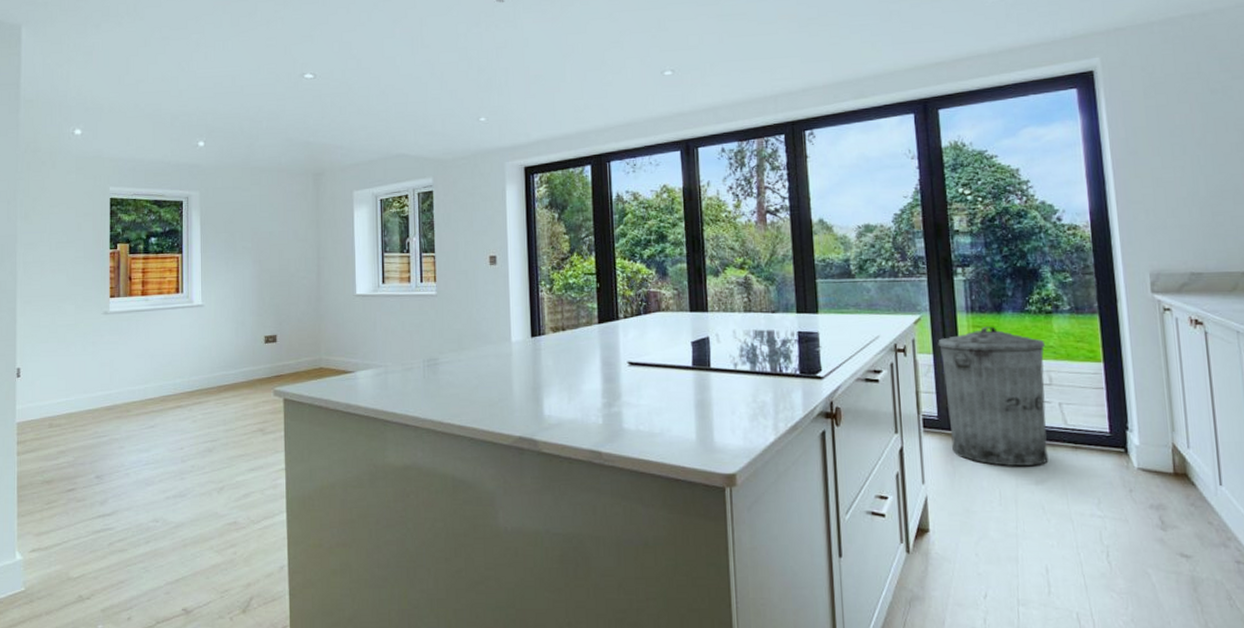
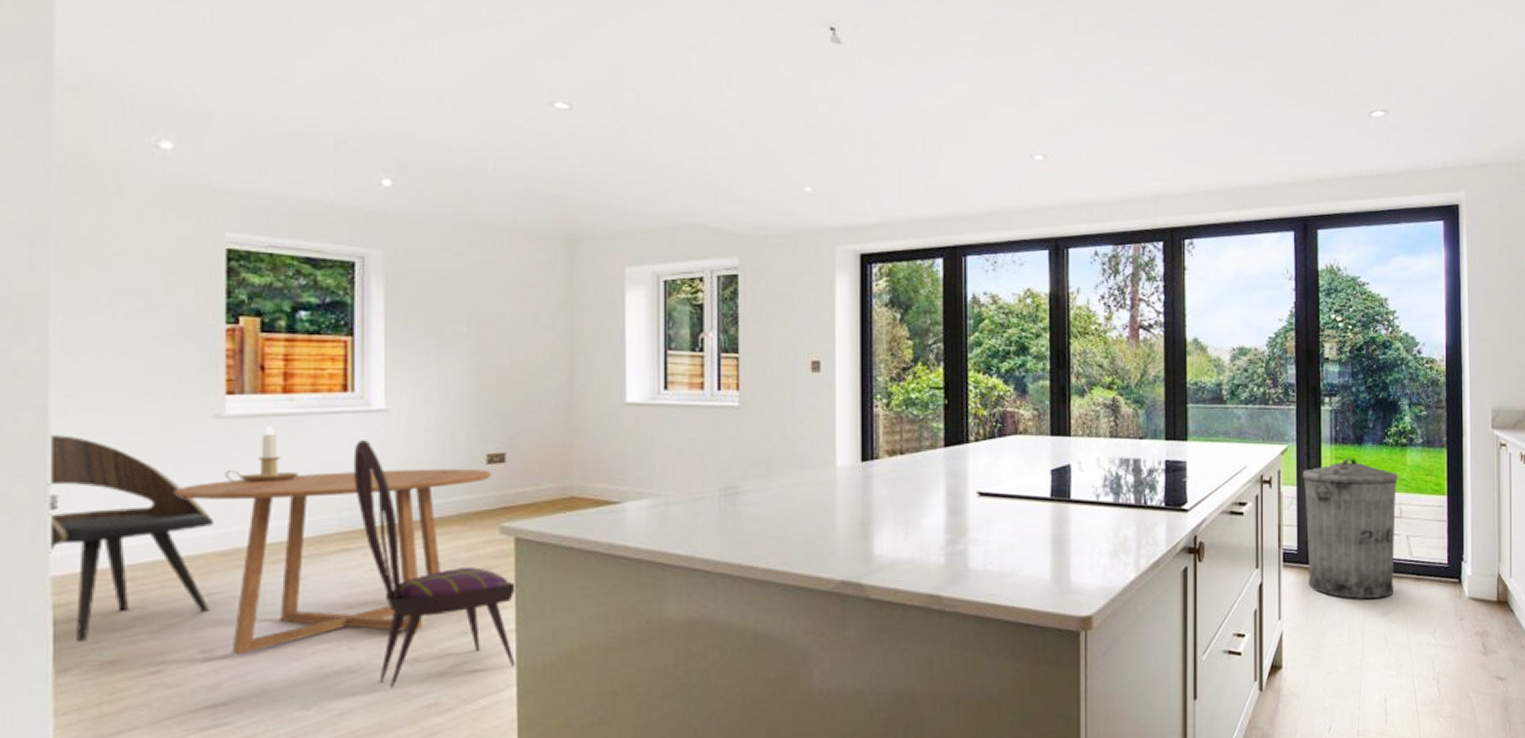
dining chair: none [15,328,103,468] -> present [47,435,213,643]
dining table: none [81,347,268,479] -> present [173,468,492,654]
candlestick: none [110,318,151,358] -> present [225,425,300,482]
dining chair: none [183,327,286,509] -> present [353,440,517,689]

